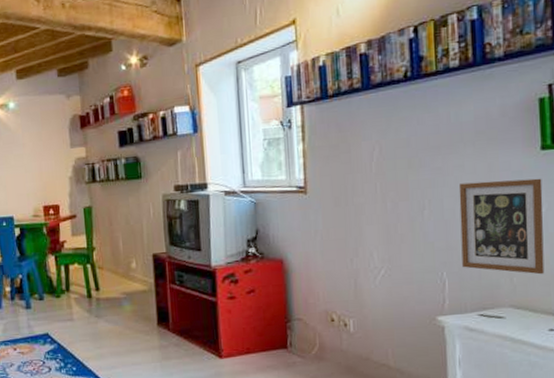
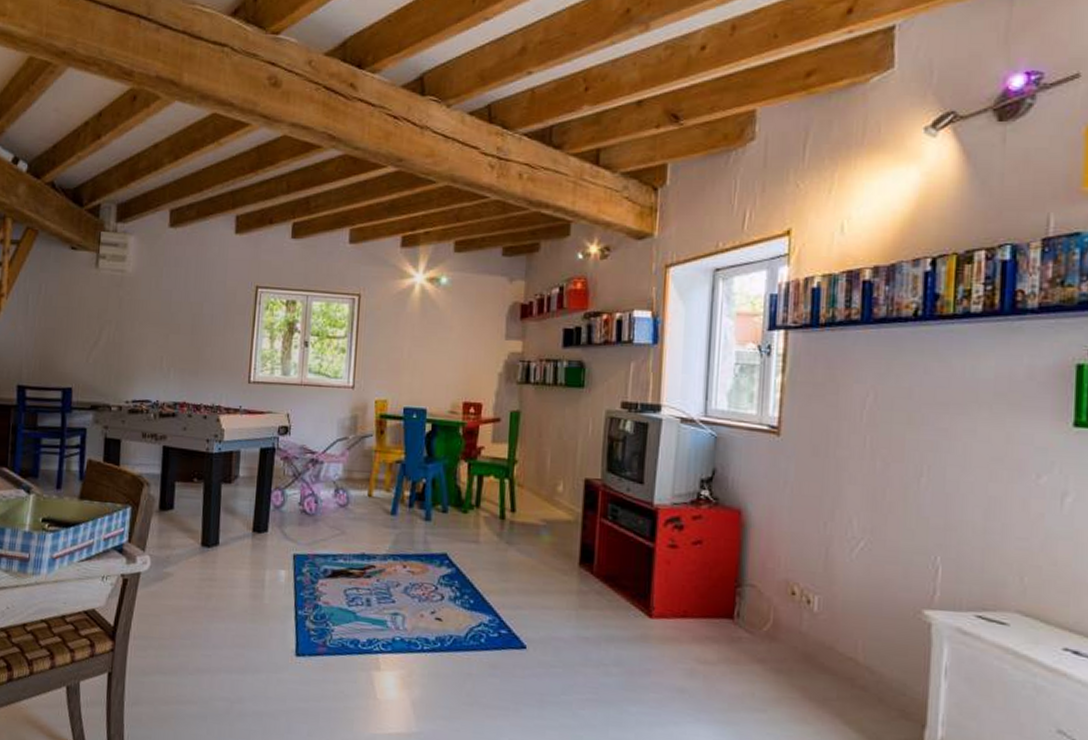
picture frame: present [458,178,545,275] -> none [962,452,1072,579]

